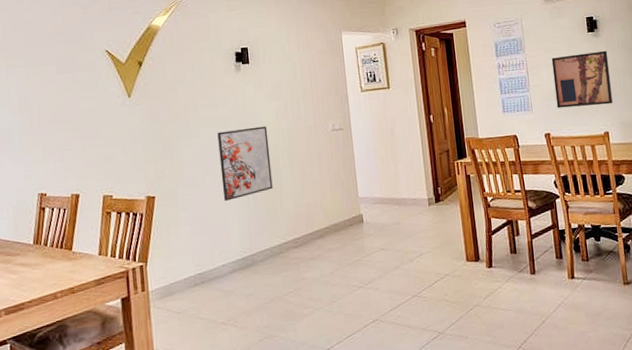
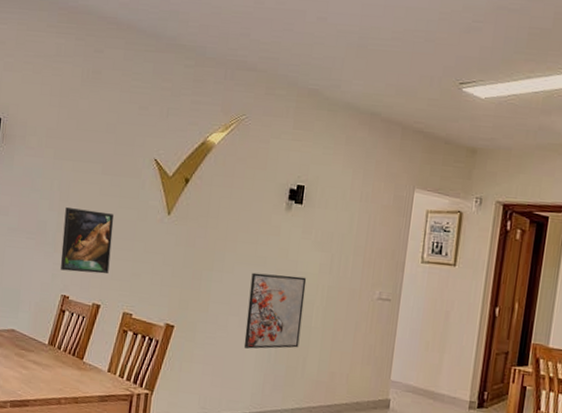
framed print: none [27,107,82,171] -> present [60,207,114,274]

